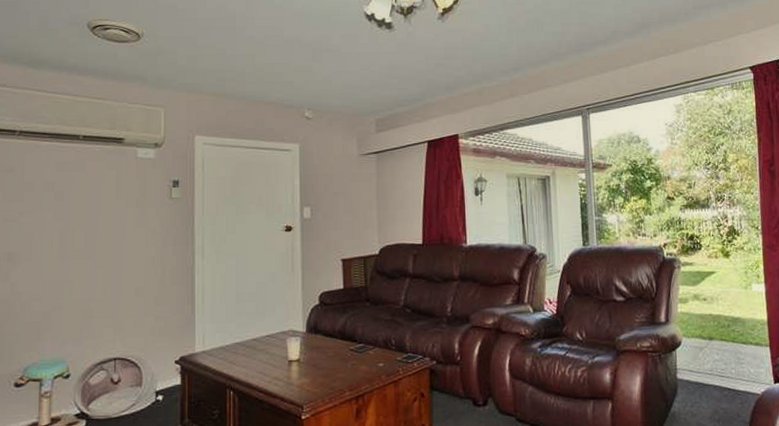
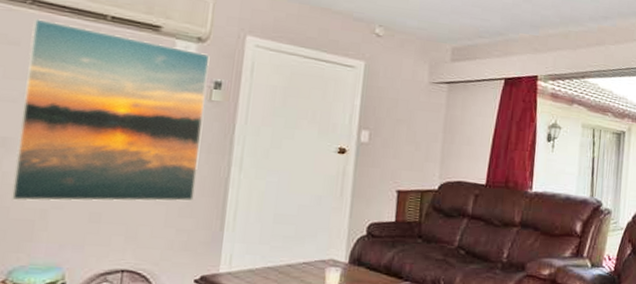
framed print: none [19,147,168,307] -> present [11,18,210,202]

